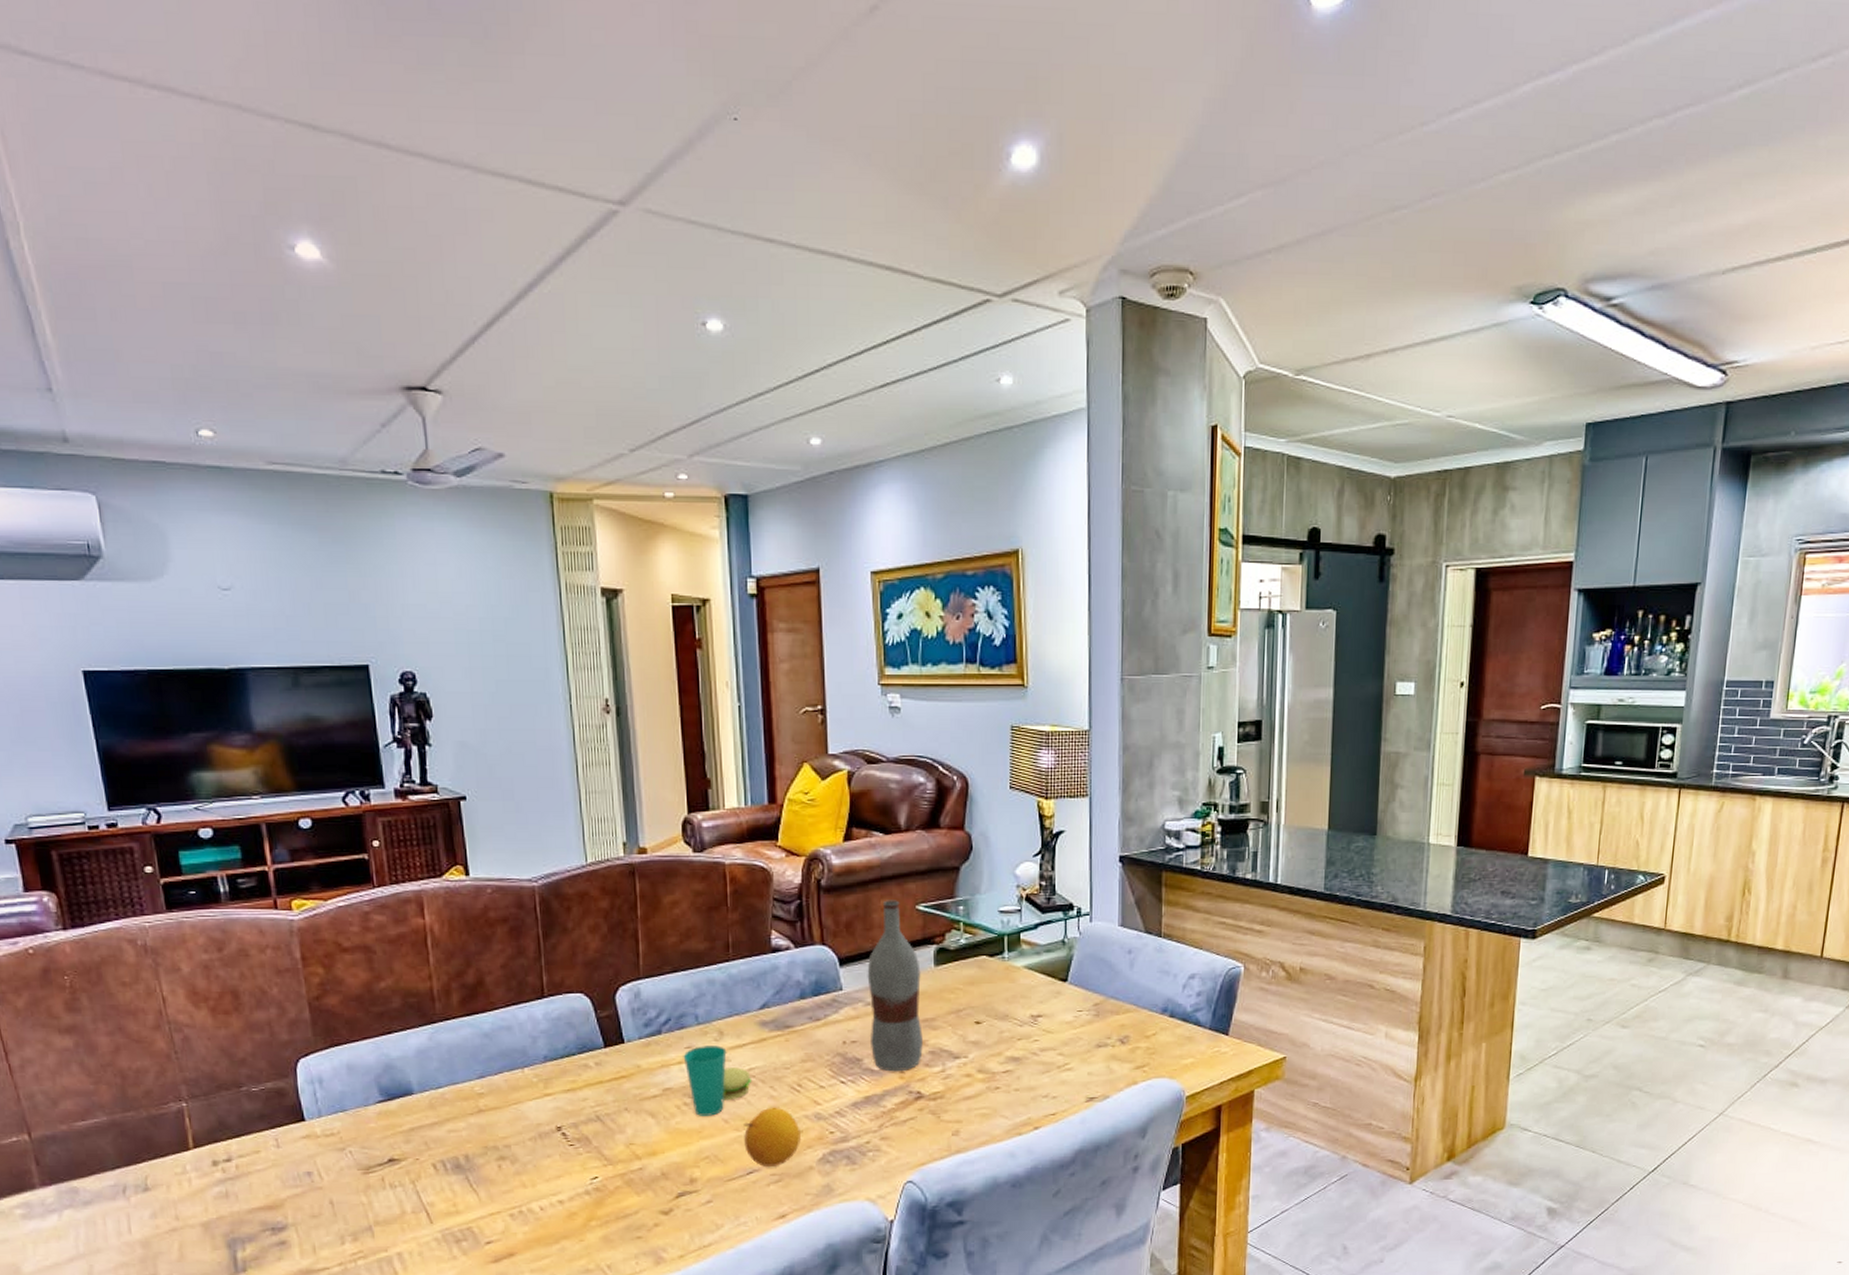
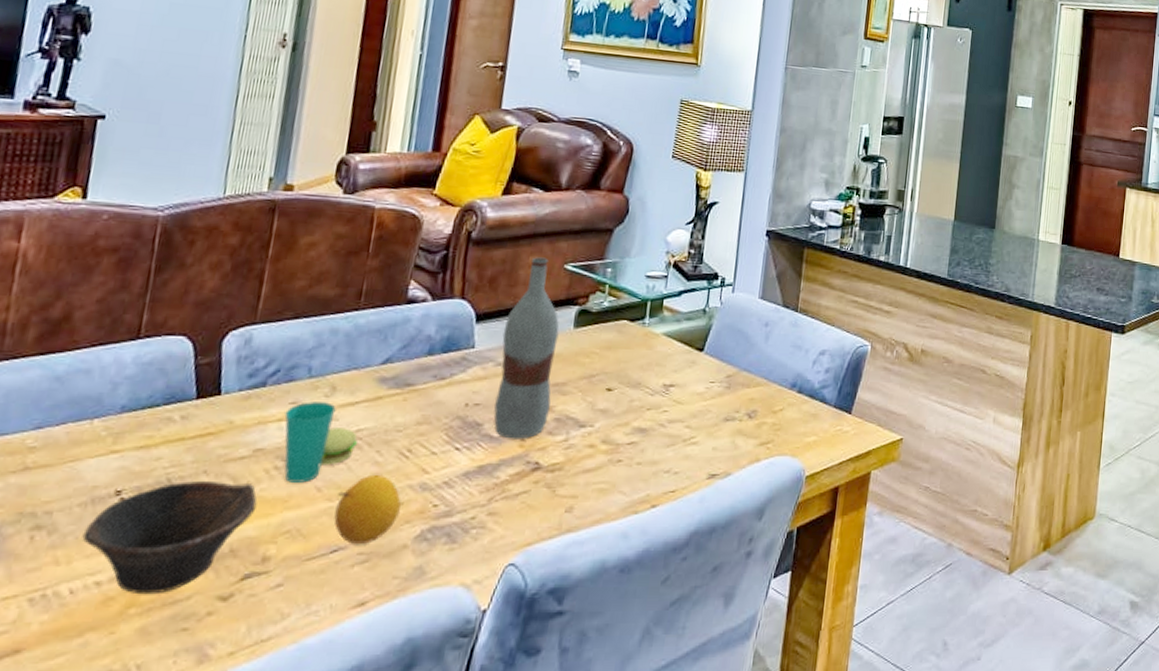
bowl: none [539,1116,676,1210] -> present [82,480,258,595]

